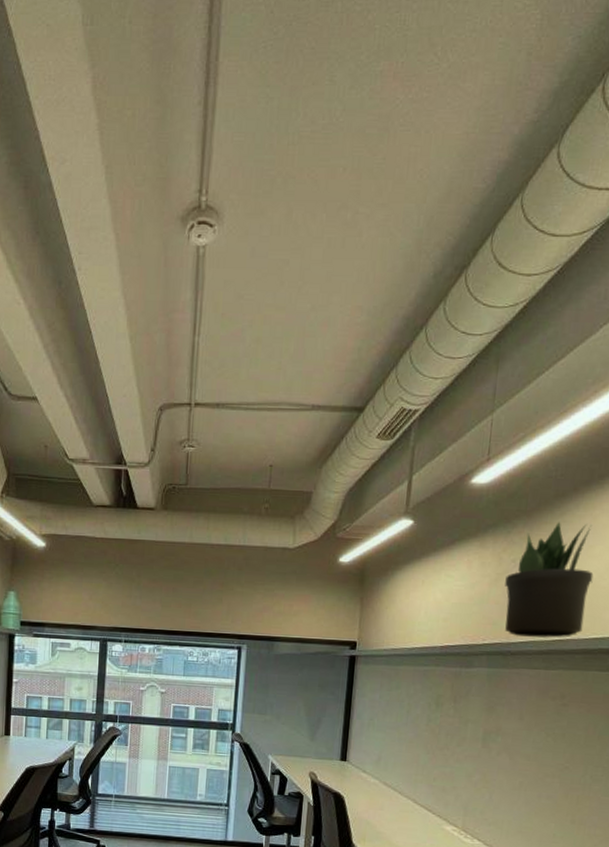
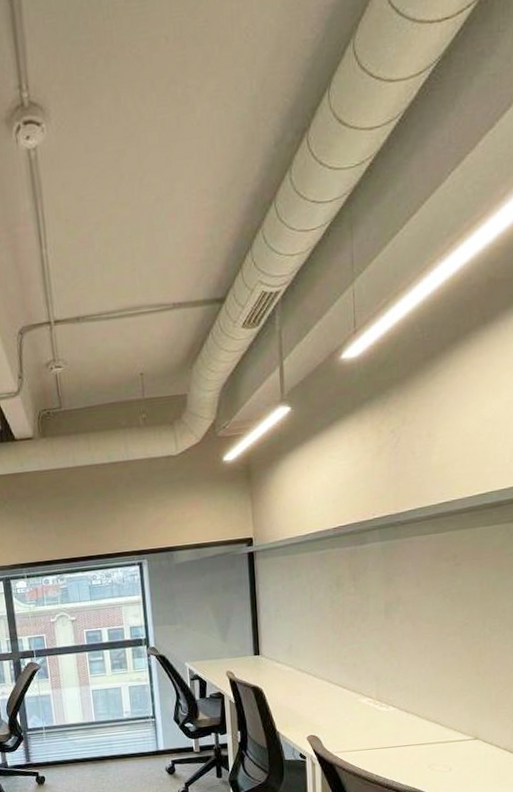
planter: present [505,522,594,638] -> none [387,382,470,506]

